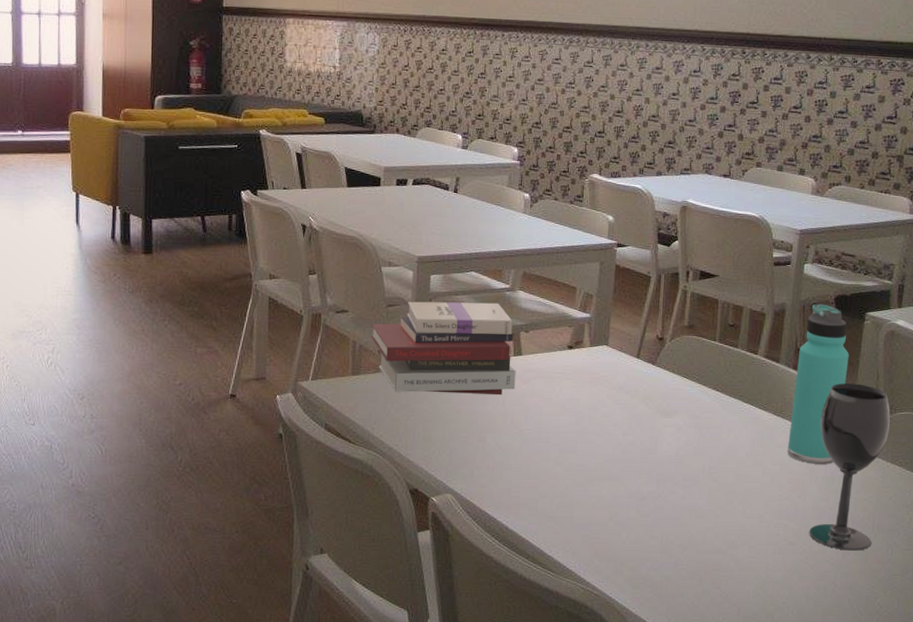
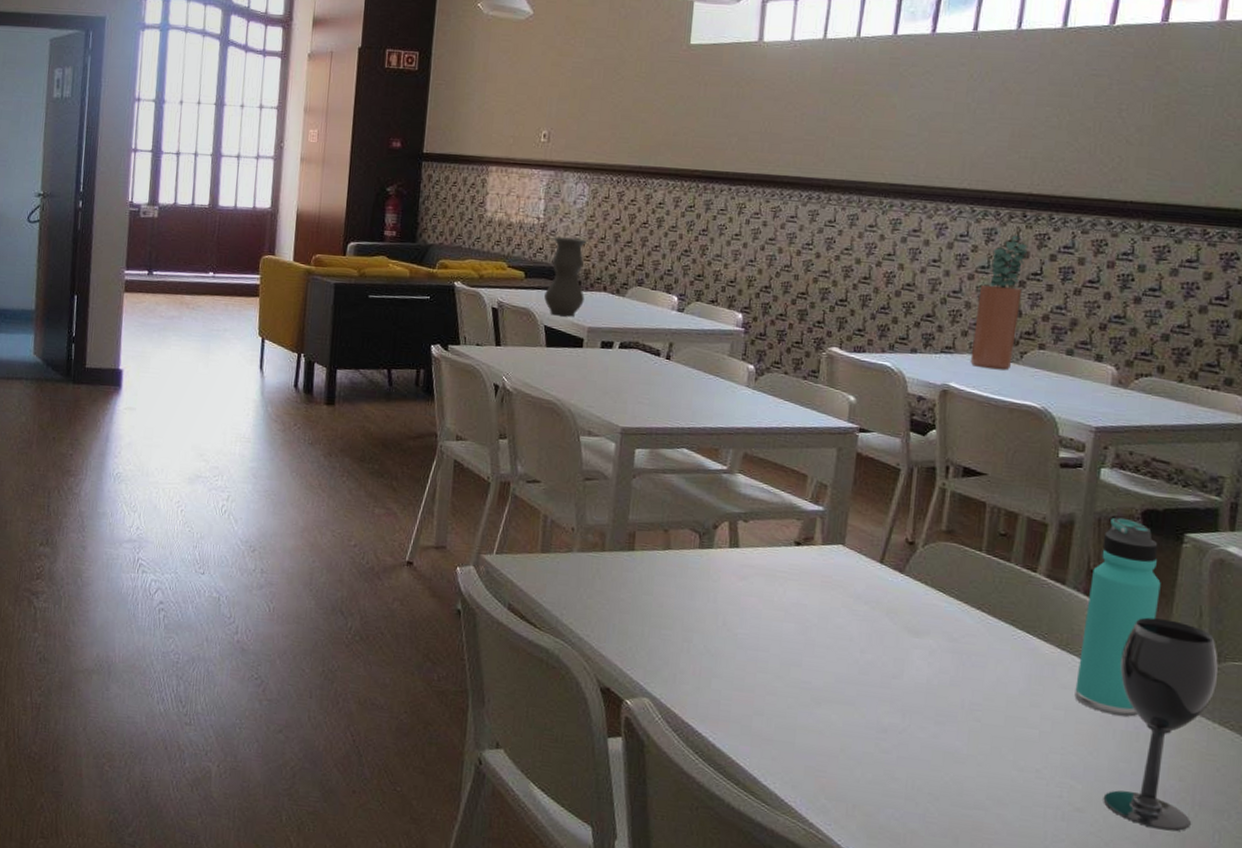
vase: none [344,84,381,158] -> present [544,237,588,317]
books: present [370,301,516,396] -> none [564,476,732,592]
vase: none [704,64,747,187] -> present [970,229,1028,371]

